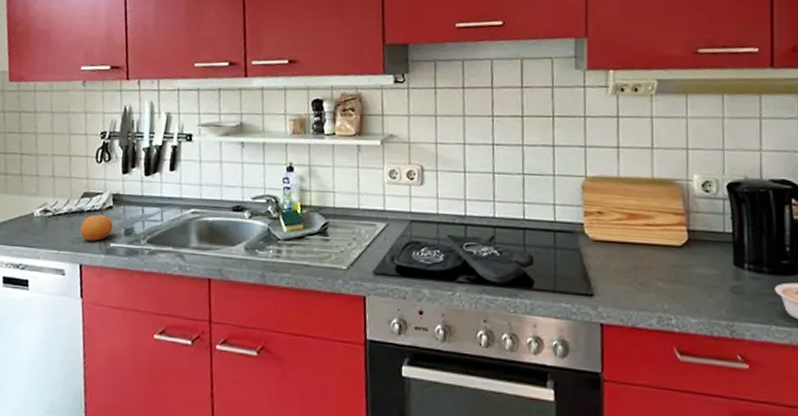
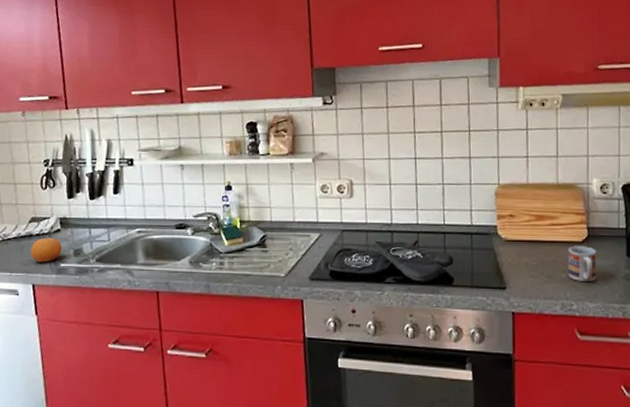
cup: none [665,250,699,293] -> present [567,246,597,281]

